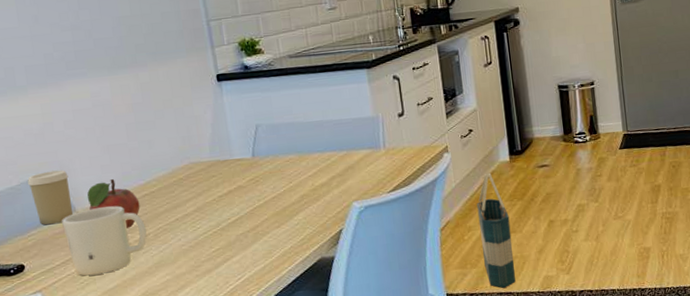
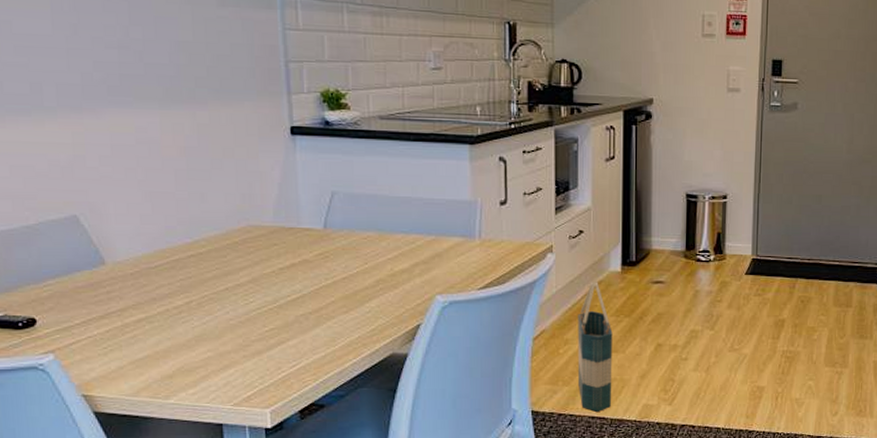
cup: present [28,169,74,225] -> none [48,213,102,276]
mug: present [62,206,147,276] -> none [87,263,189,341]
fruit: present [87,178,140,228] -> none [120,231,184,292]

